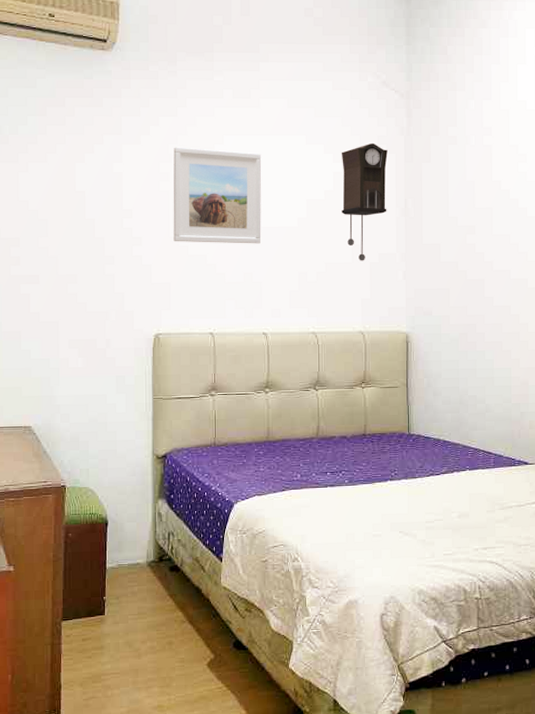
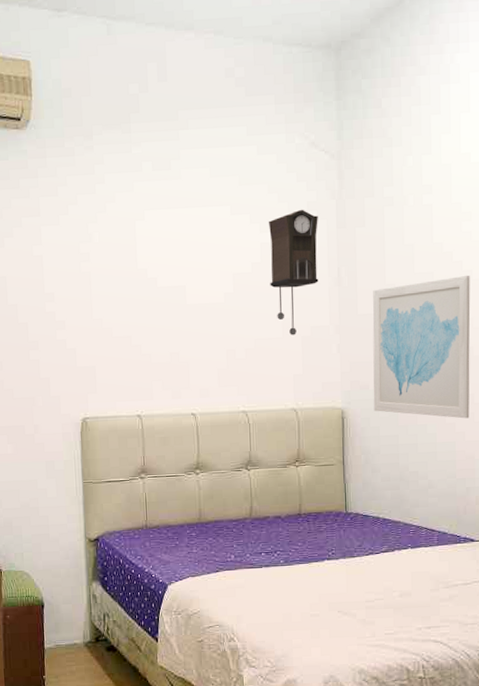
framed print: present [173,147,262,244] -> none [93,225,187,324]
wall art: none [436,212,525,346] -> present [372,275,471,419]

